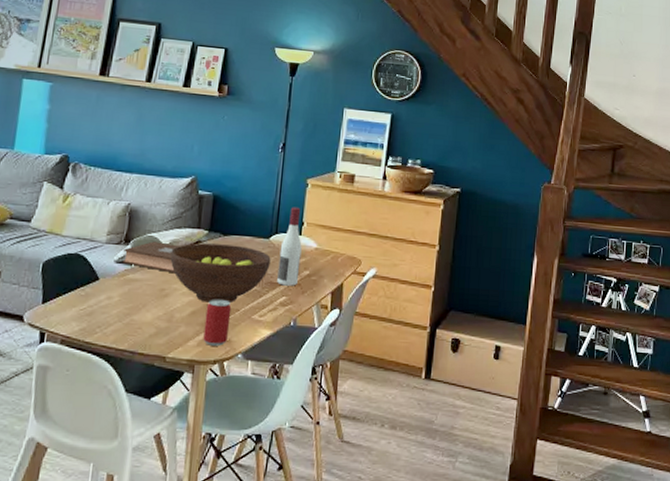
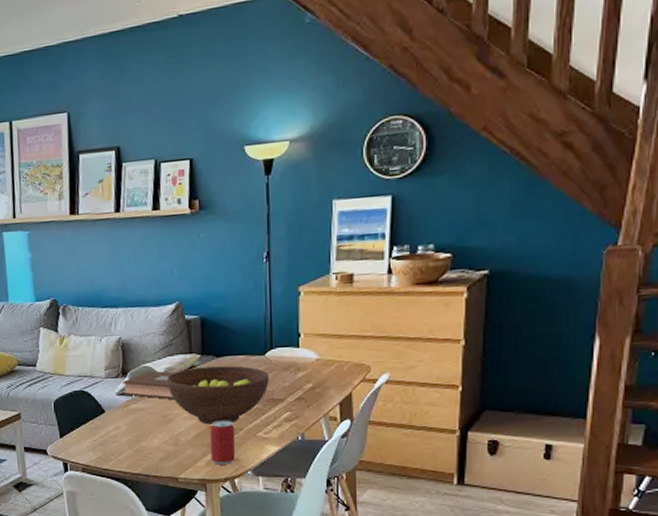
wine bottle: present [277,207,302,286] -> none [277,318,302,401]

